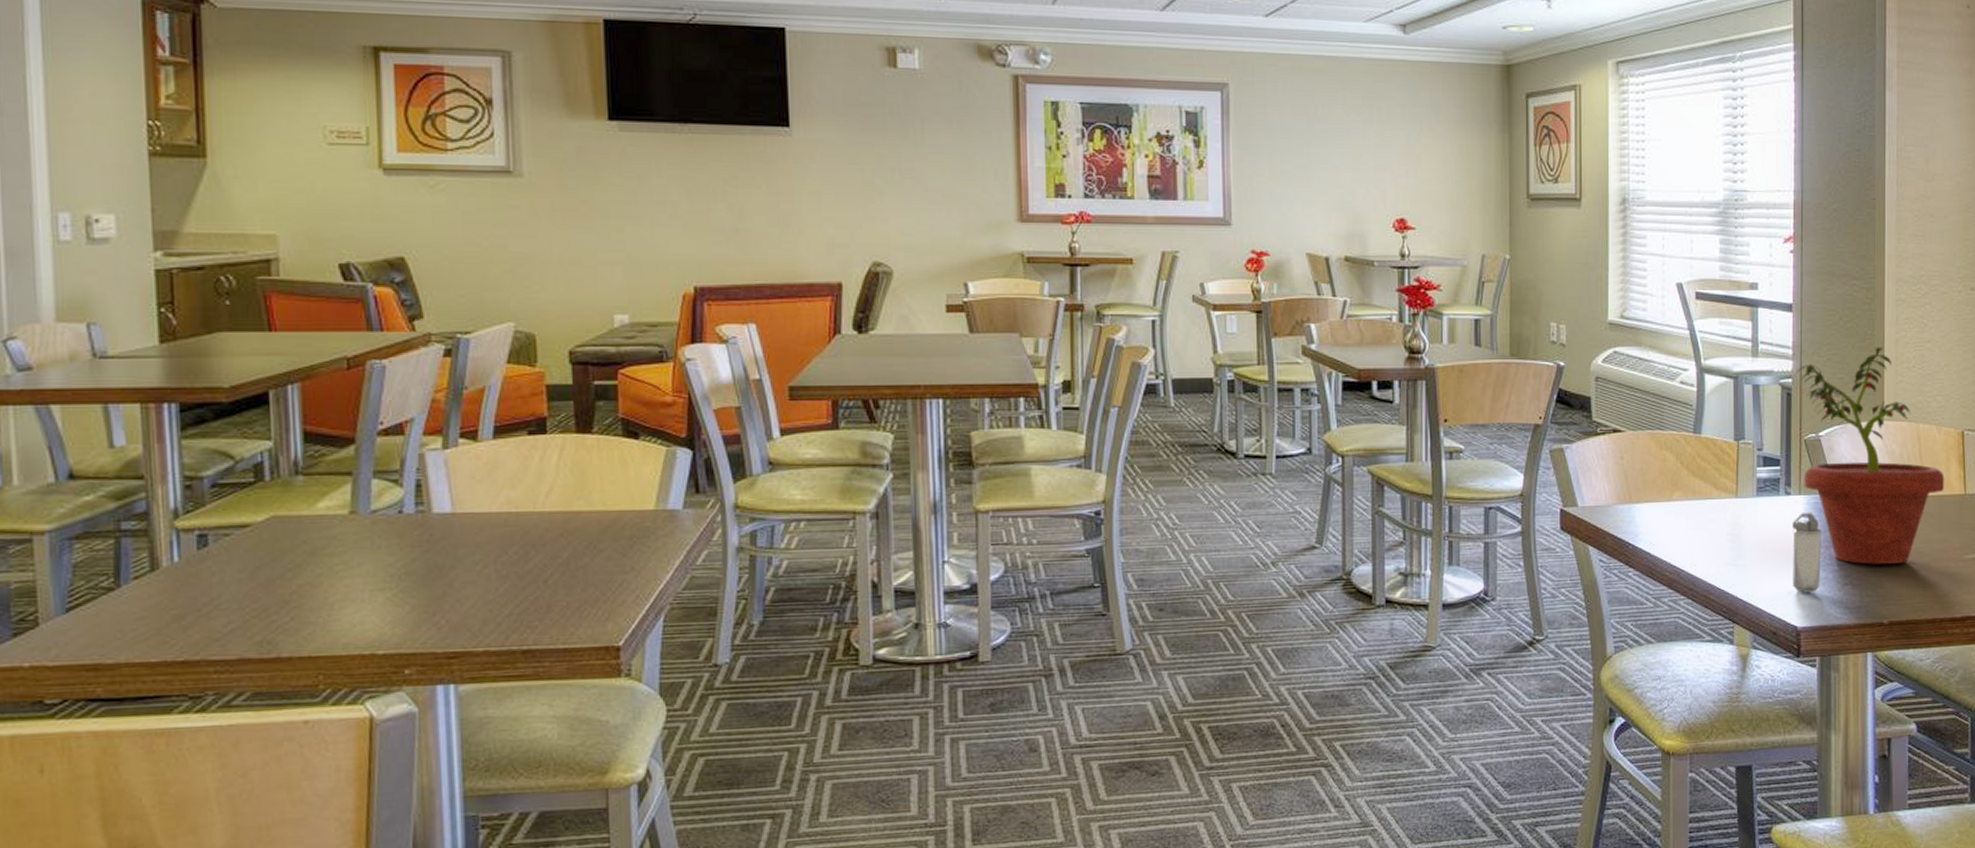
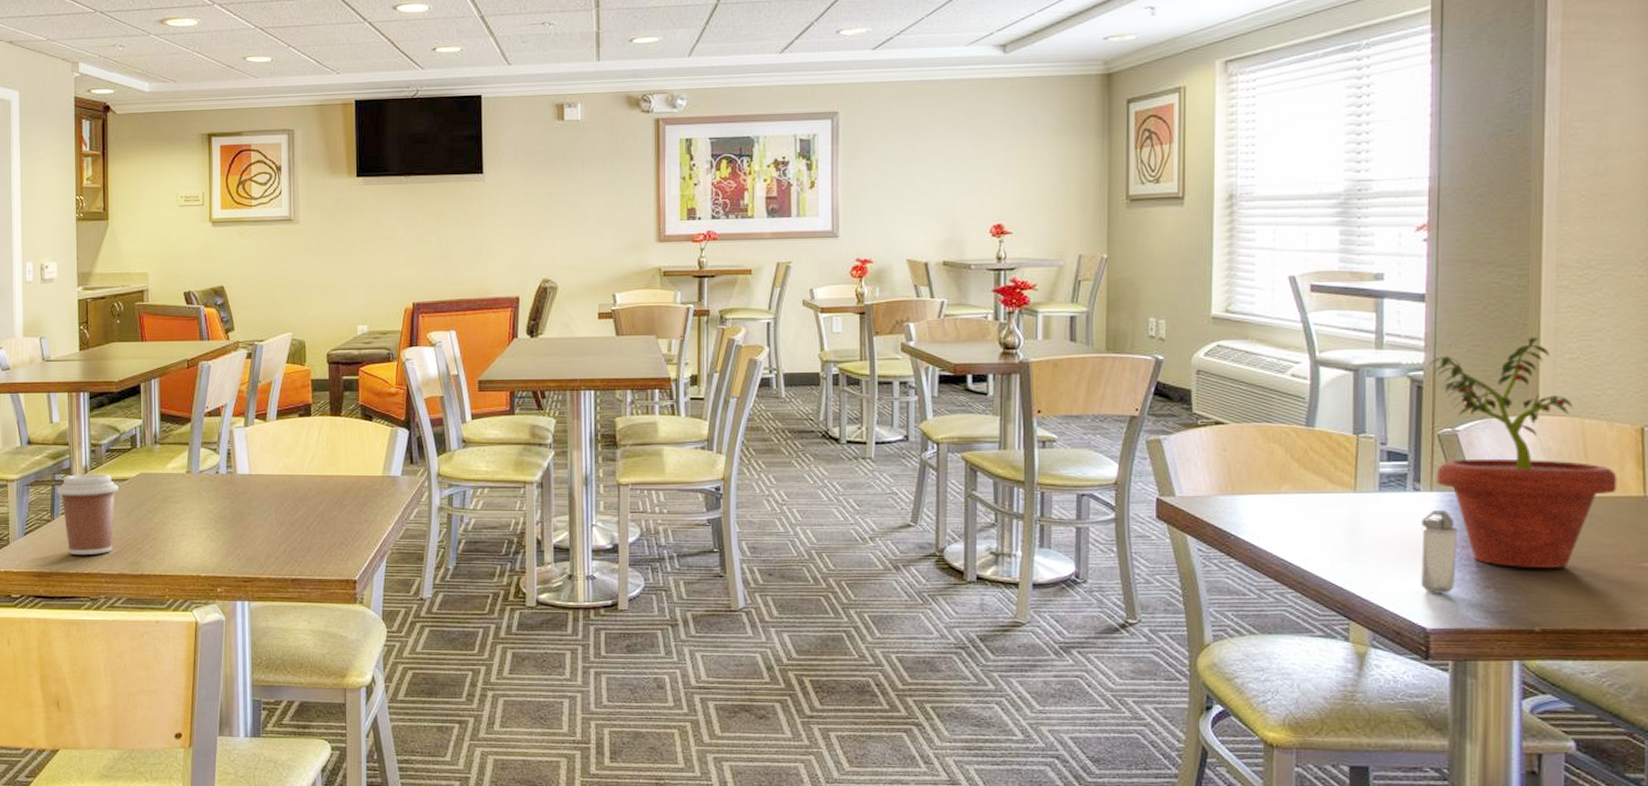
coffee cup: none [125,519,235,637] -> present [57,474,119,555]

